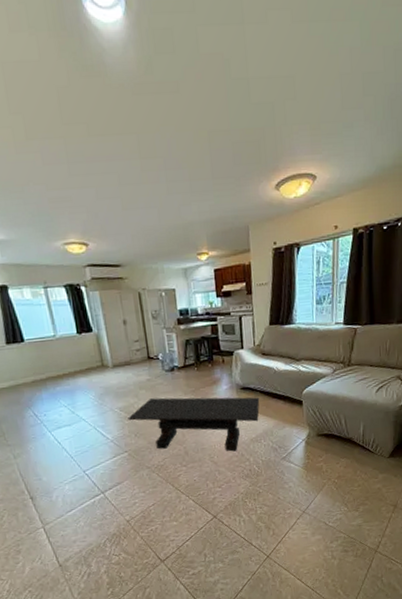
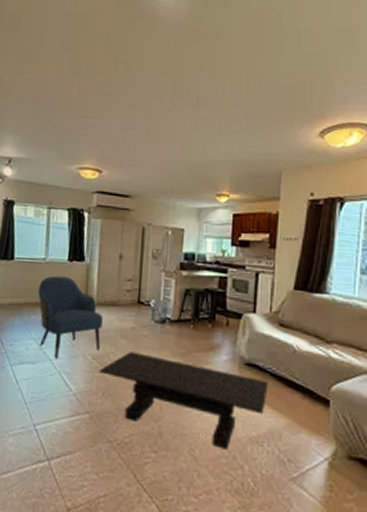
armchair: none [56,348,124,418] -> present [38,275,104,360]

